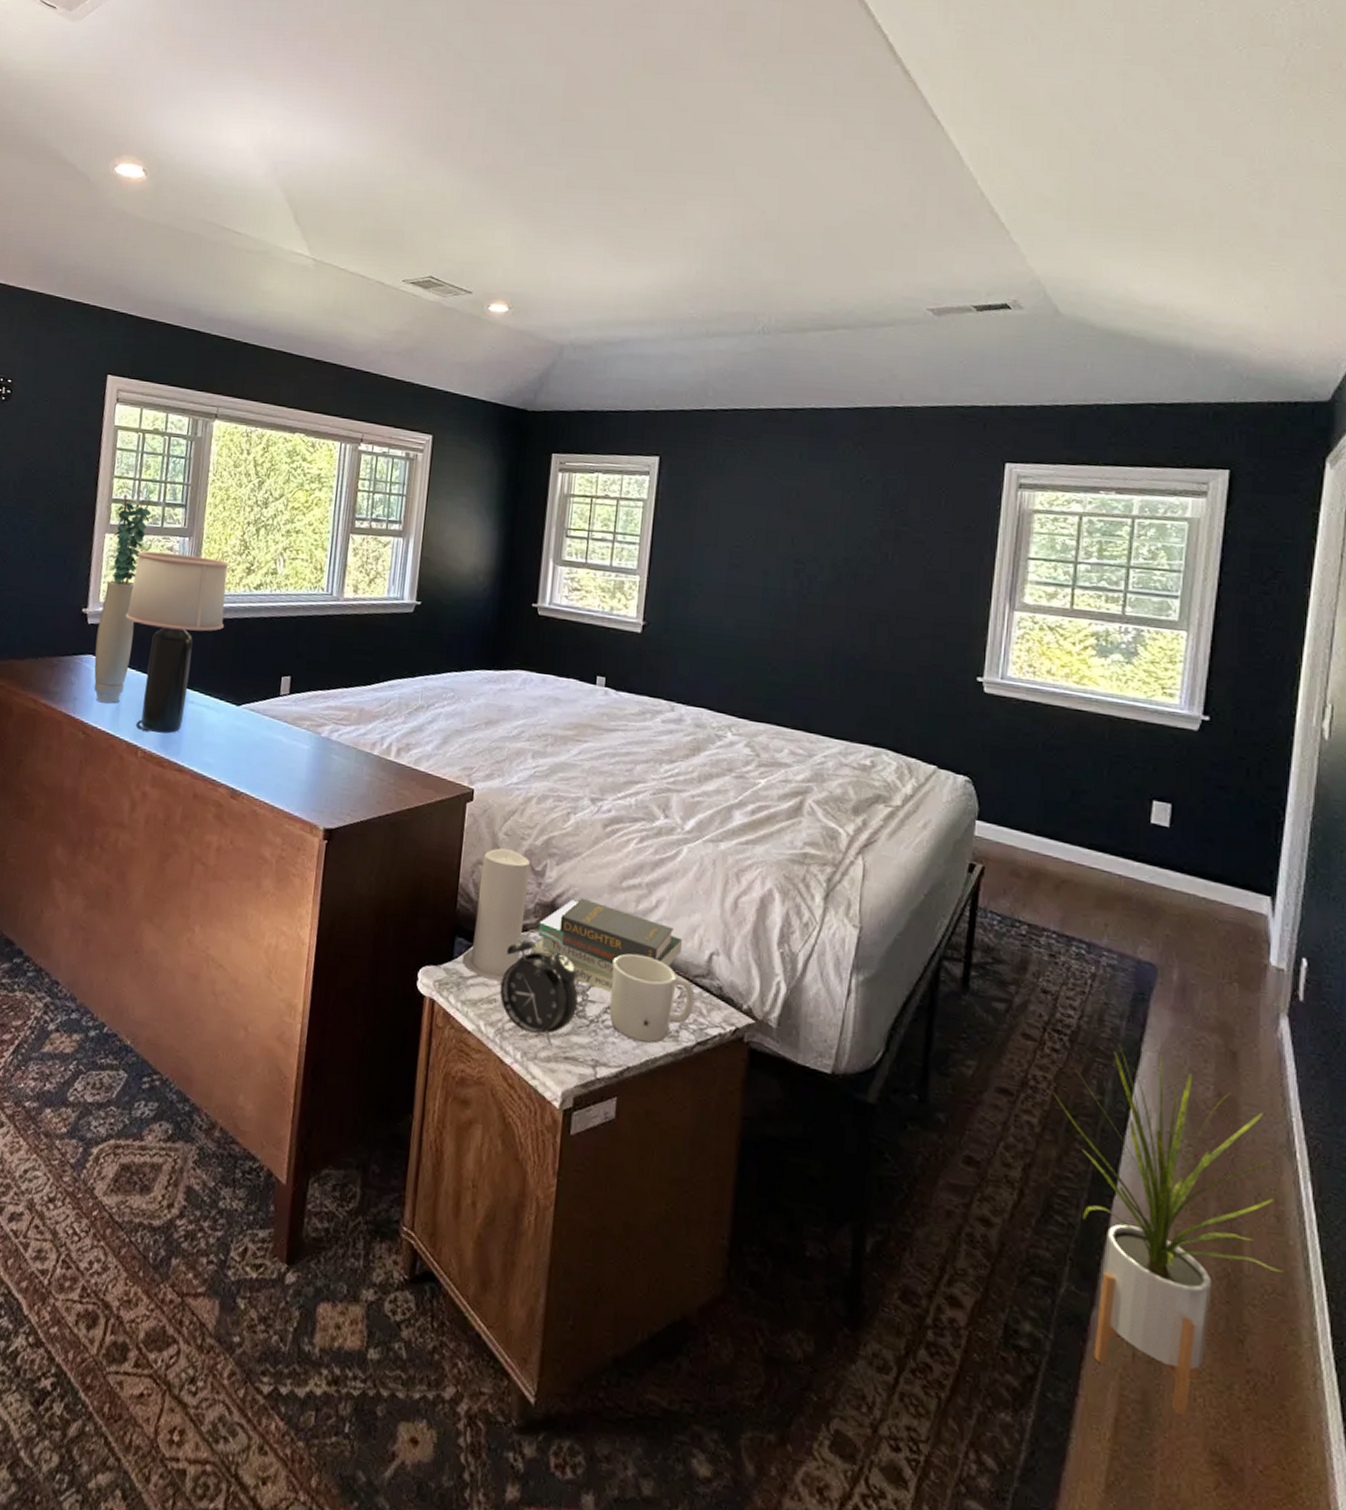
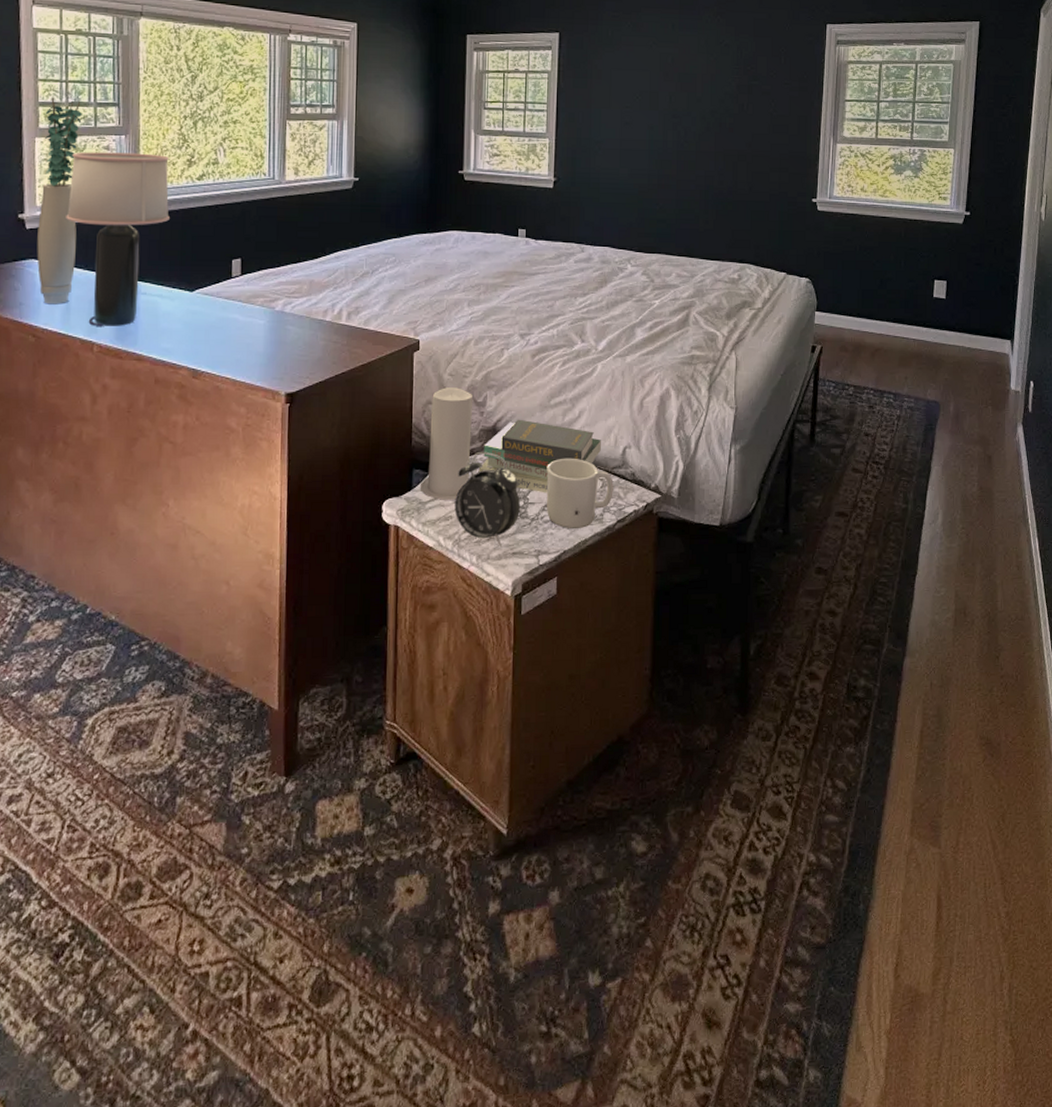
house plant: present [1053,1044,1285,1415] -> none [875,464,1023,717]

